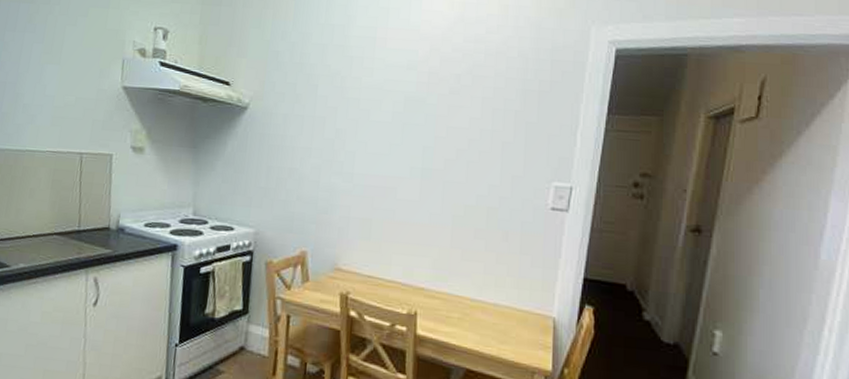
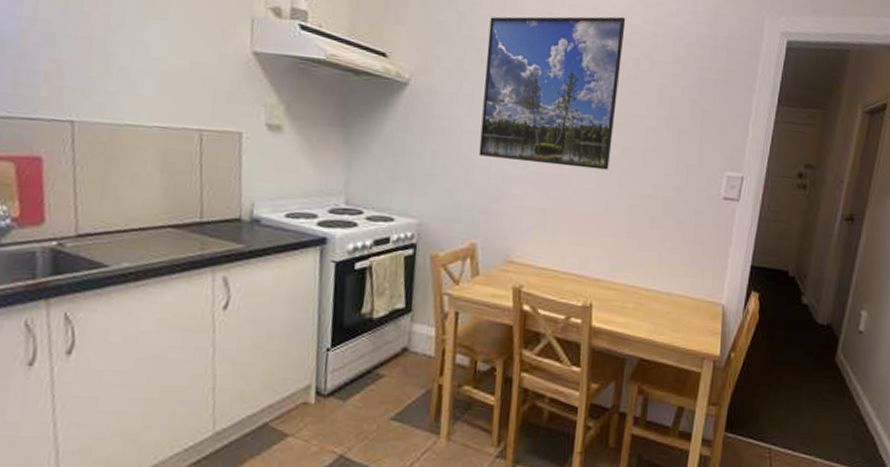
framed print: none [309,36,447,182] -> present [478,16,626,170]

